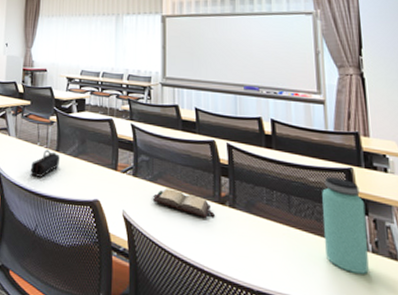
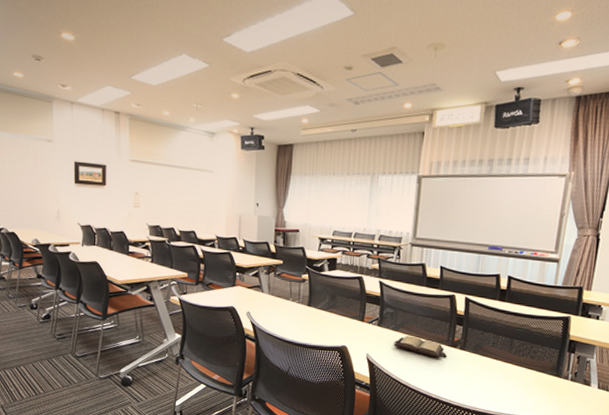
pencil case: present [30,150,61,177] -> none [283,304,312,328]
bottle: present [322,177,369,275] -> none [533,324,574,397]

